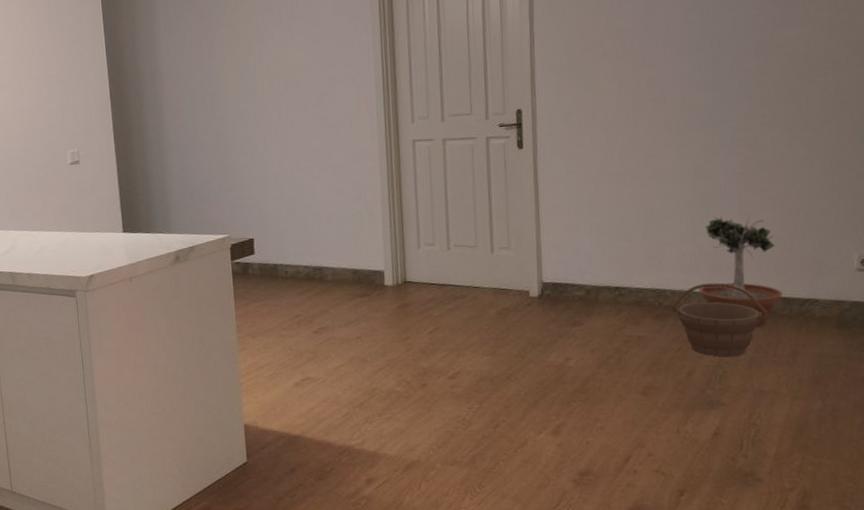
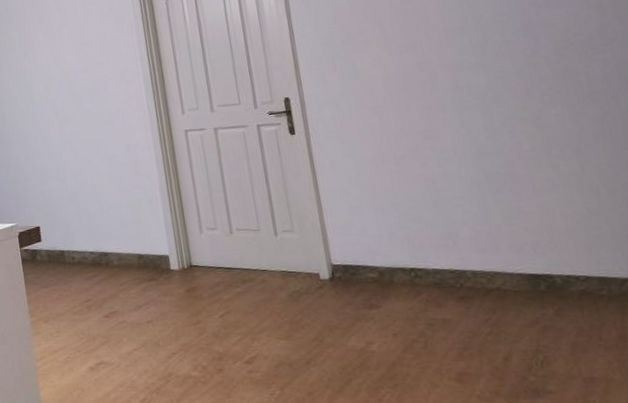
basket: present [671,283,768,357] -> none [474,262,585,341]
potted tree: present [698,215,783,328] -> none [498,193,598,309]

